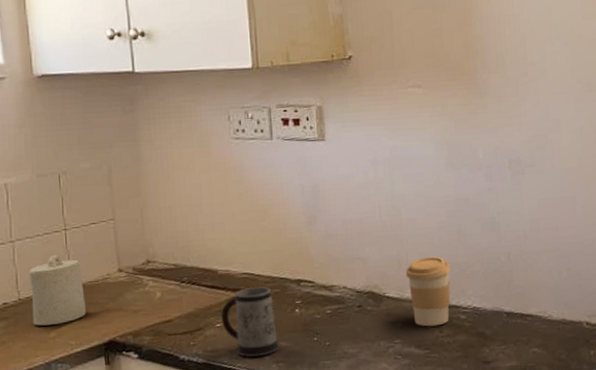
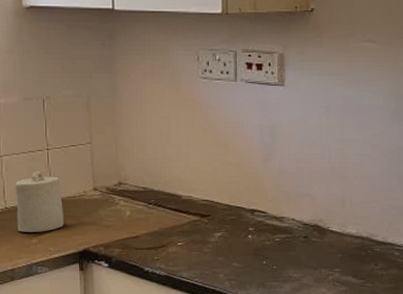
mug: present [221,286,279,357] -> none [183,213,232,273]
coffee cup: present [405,256,451,327] -> none [348,198,390,260]

